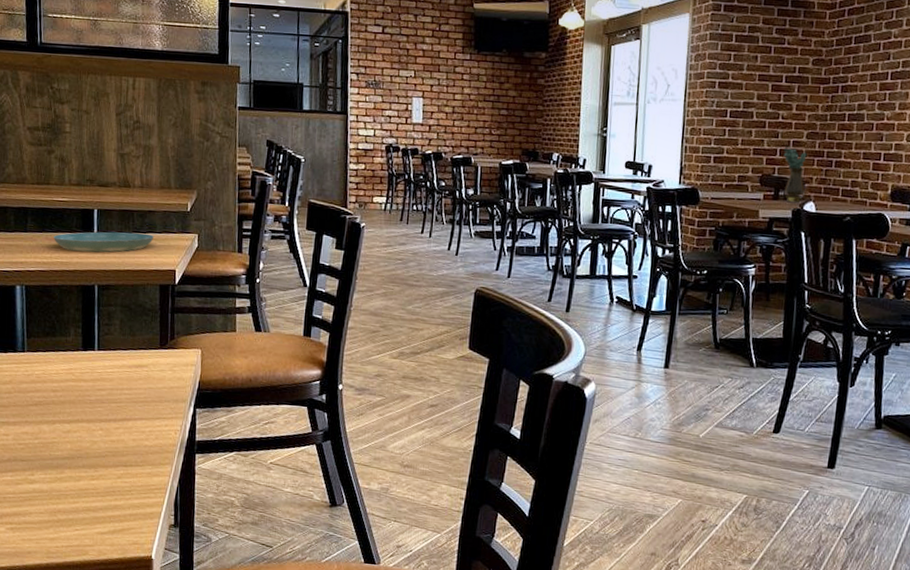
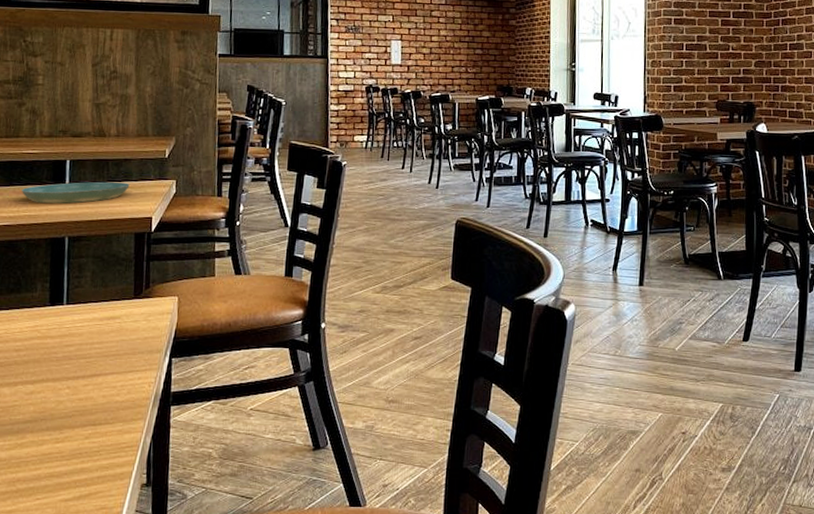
vase: present [783,144,807,202] -> none [735,72,756,124]

